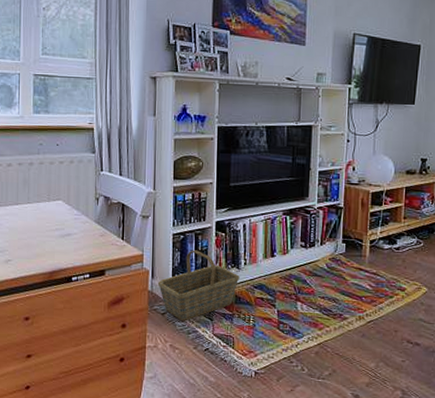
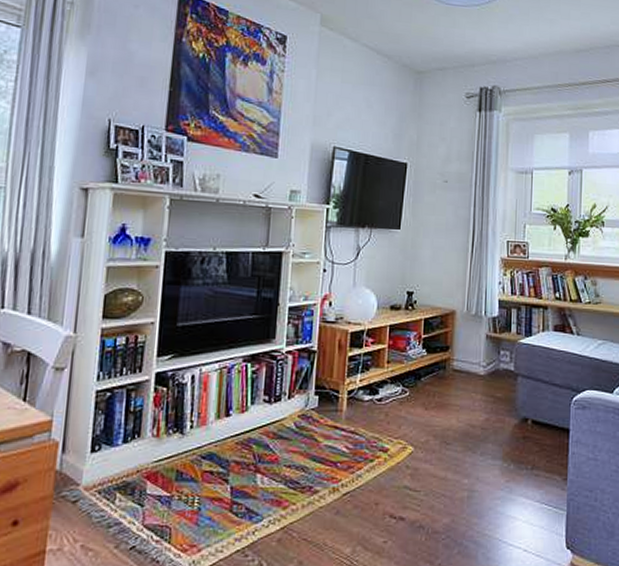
basket: present [157,250,240,322] -> none [69,411,184,511]

